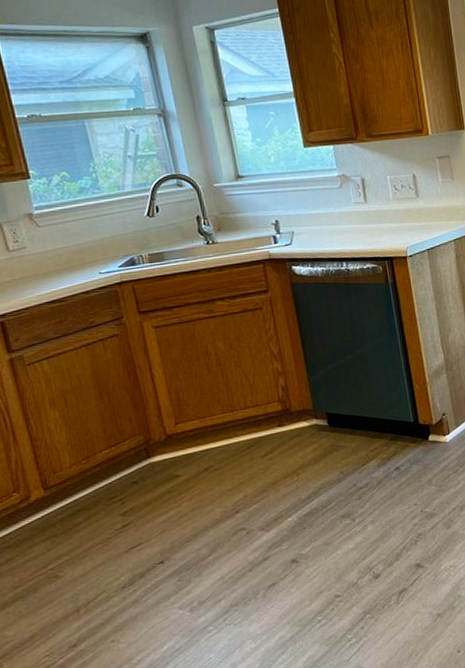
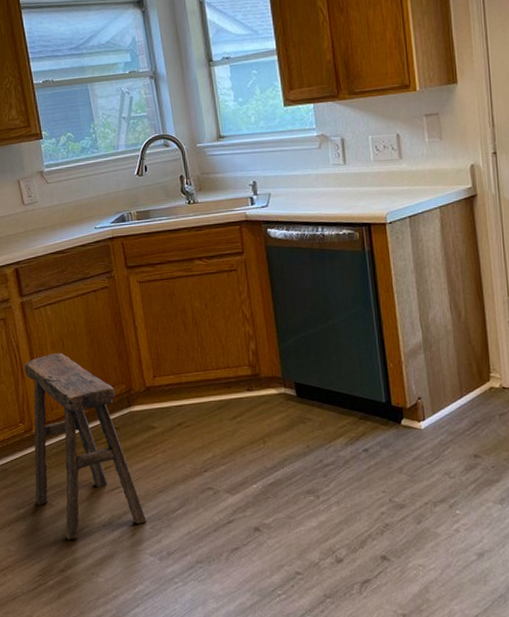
stool: none [16,409,174,611] -> present [24,352,147,540]

